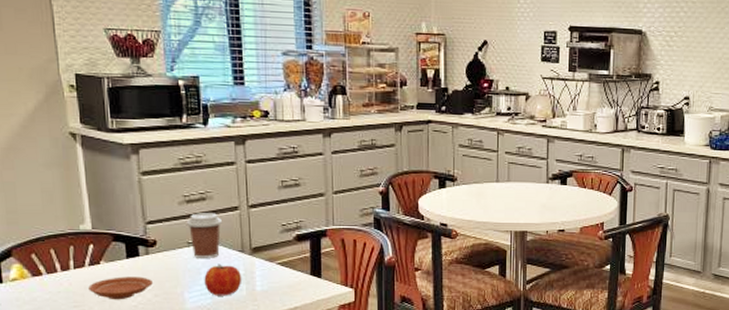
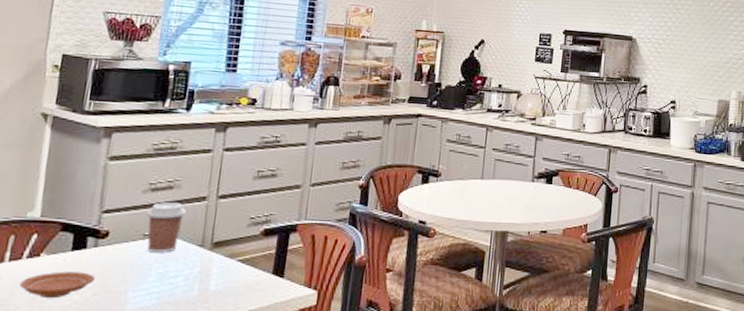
fruit: present [204,263,242,296] -> none [152,259,197,296]

